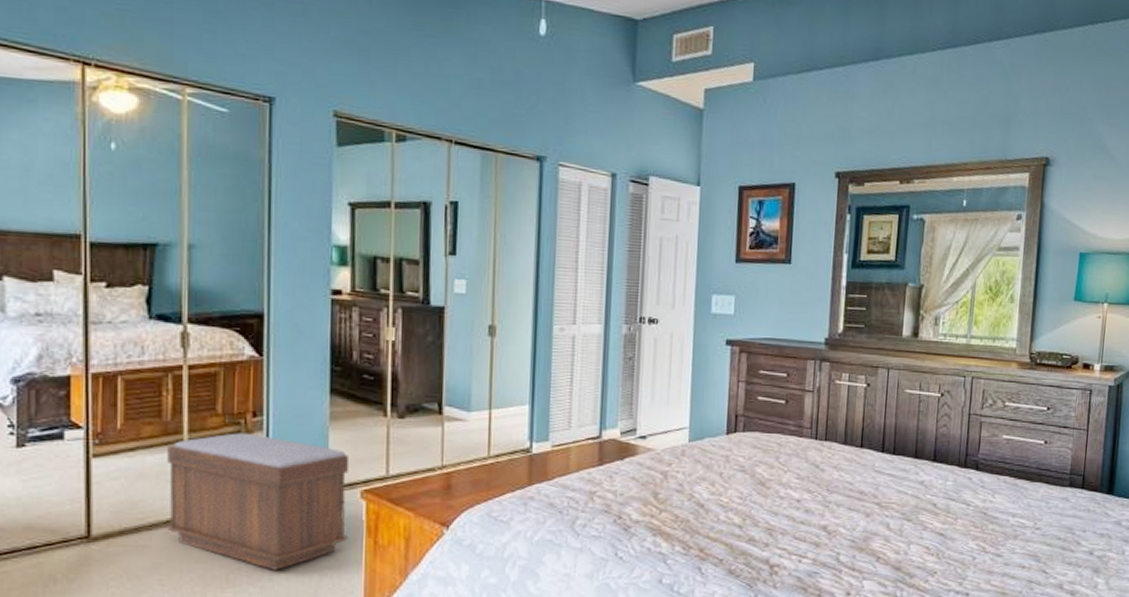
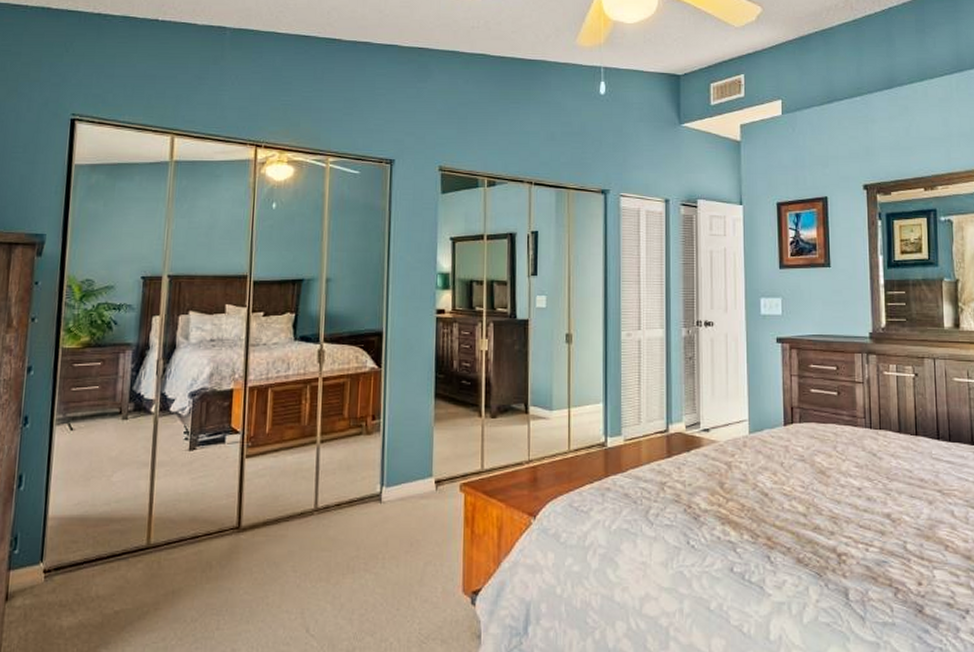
bench: present [166,433,350,570] -> none [300,434,451,558]

